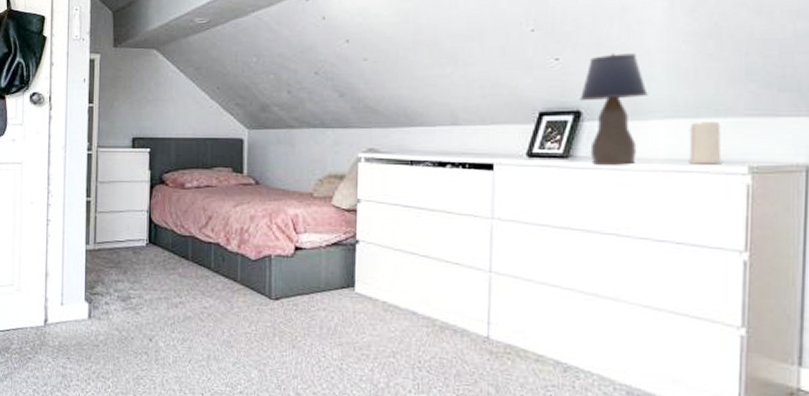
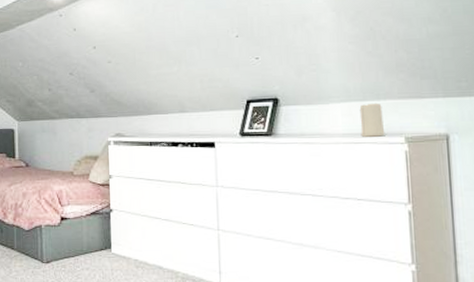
table lamp: present [579,52,648,166] -> none [276,52,327,141]

